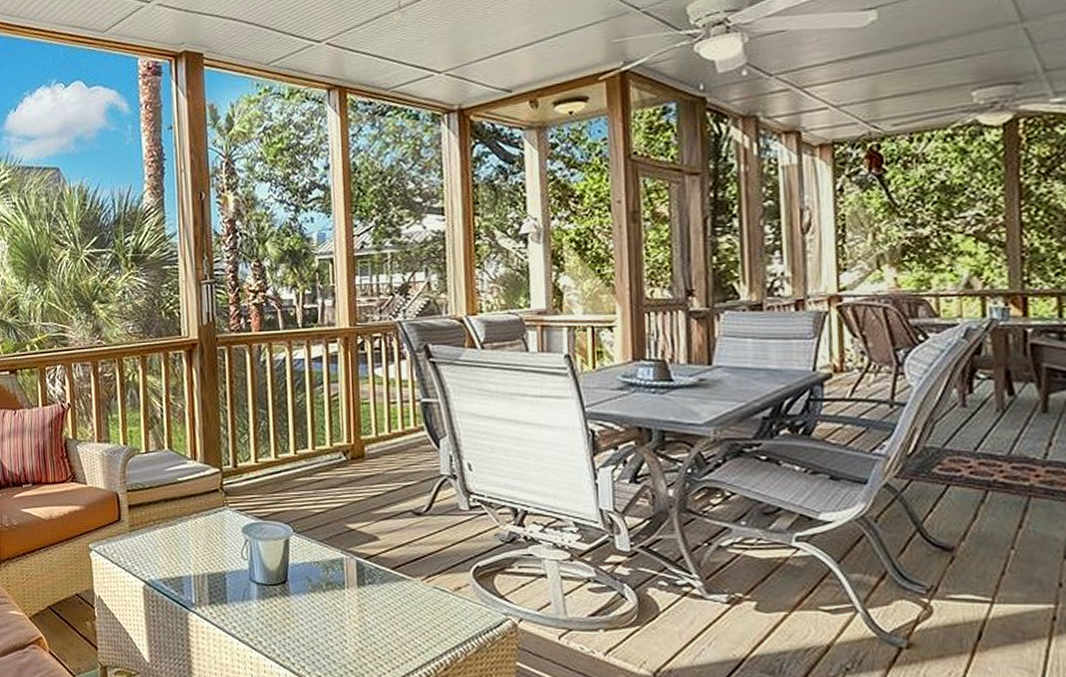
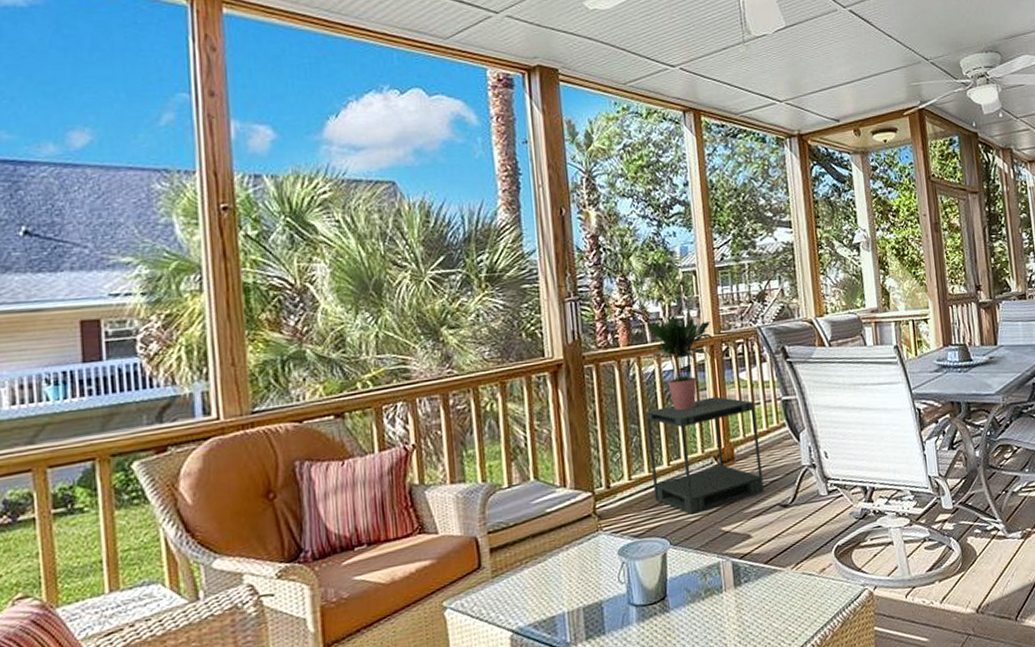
side table: none [274,390,395,507] -> present [645,396,764,516]
potted plant: none [280,302,348,401] -> present [647,314,713,411]

